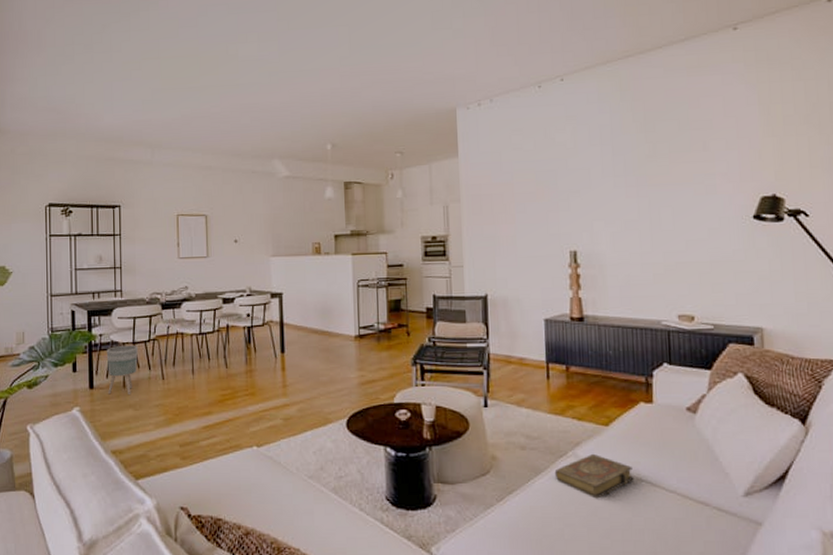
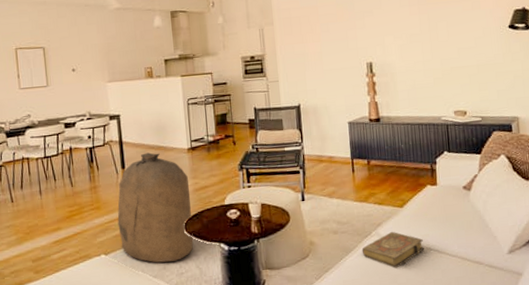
bag: none [273,337,356,462] -> present [117,152,194,263]

